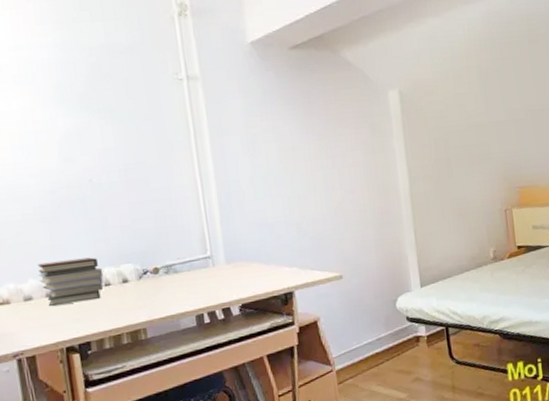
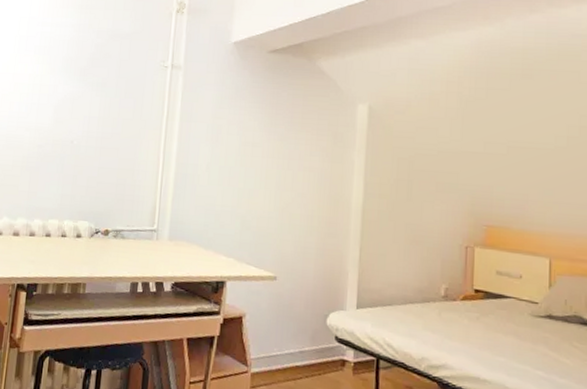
book stack: present [37,257,104,306] -> none [11,205,63,248]

